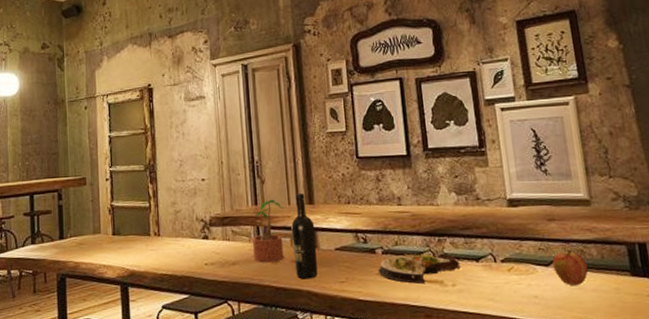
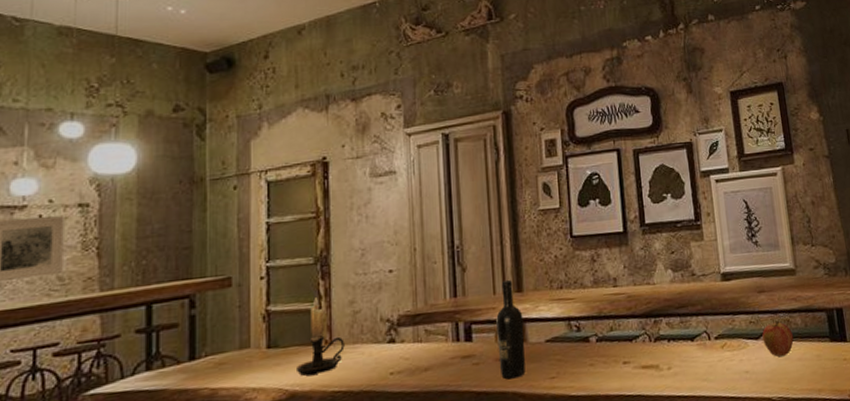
candle holder: none [133,198,169,259] -> present [295,297,345,376]
potted plant: present [252,199,285,263] -> none [449,289,489,365]
salad plate: present [378,252,462,284] -> none [592,333,677,371]

